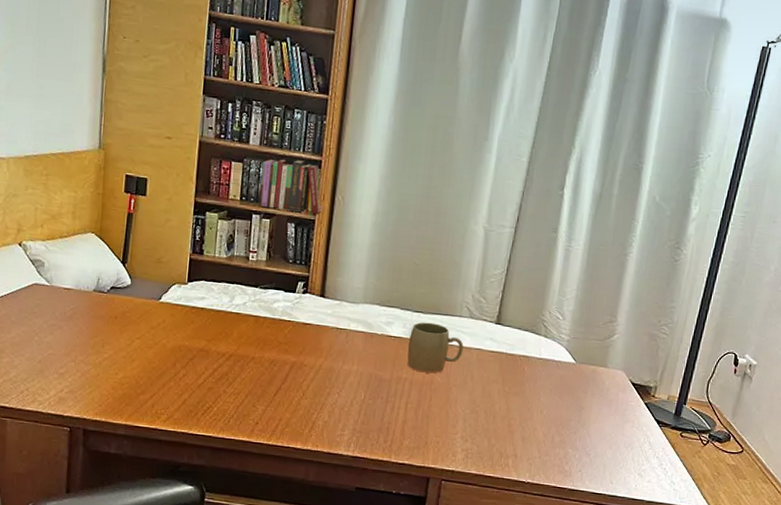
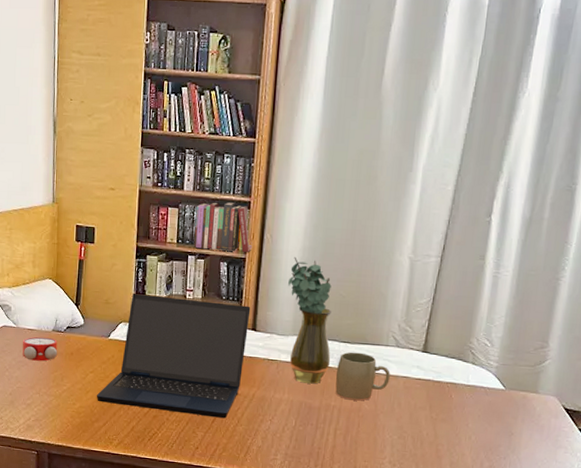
alarm clock: none [56,297,99,325] -> present [22,336,58,361]
laptop: none [143,253,320,391] -> present [96,294,251,419]
vase: none [360,220,405,355] -> present [288,256,332,384]

